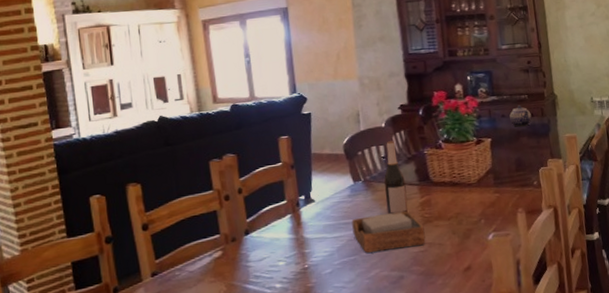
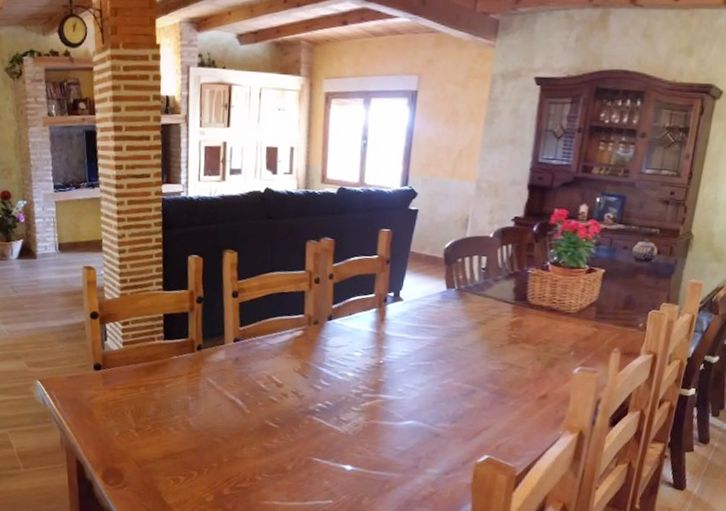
napkin holder: present [352,212,426,253] -> none [434,325,509,365]
wine bottle: present [383,141,408,215] -> none [474,253,501,330]

